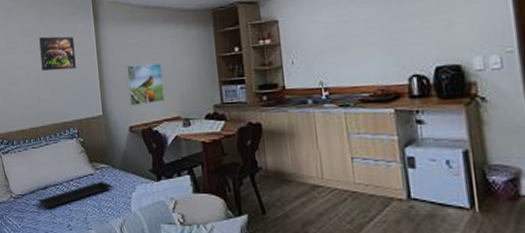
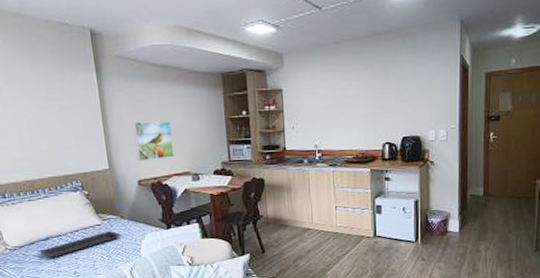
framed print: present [39,36,76,71] -> none [30,85,77,123]

